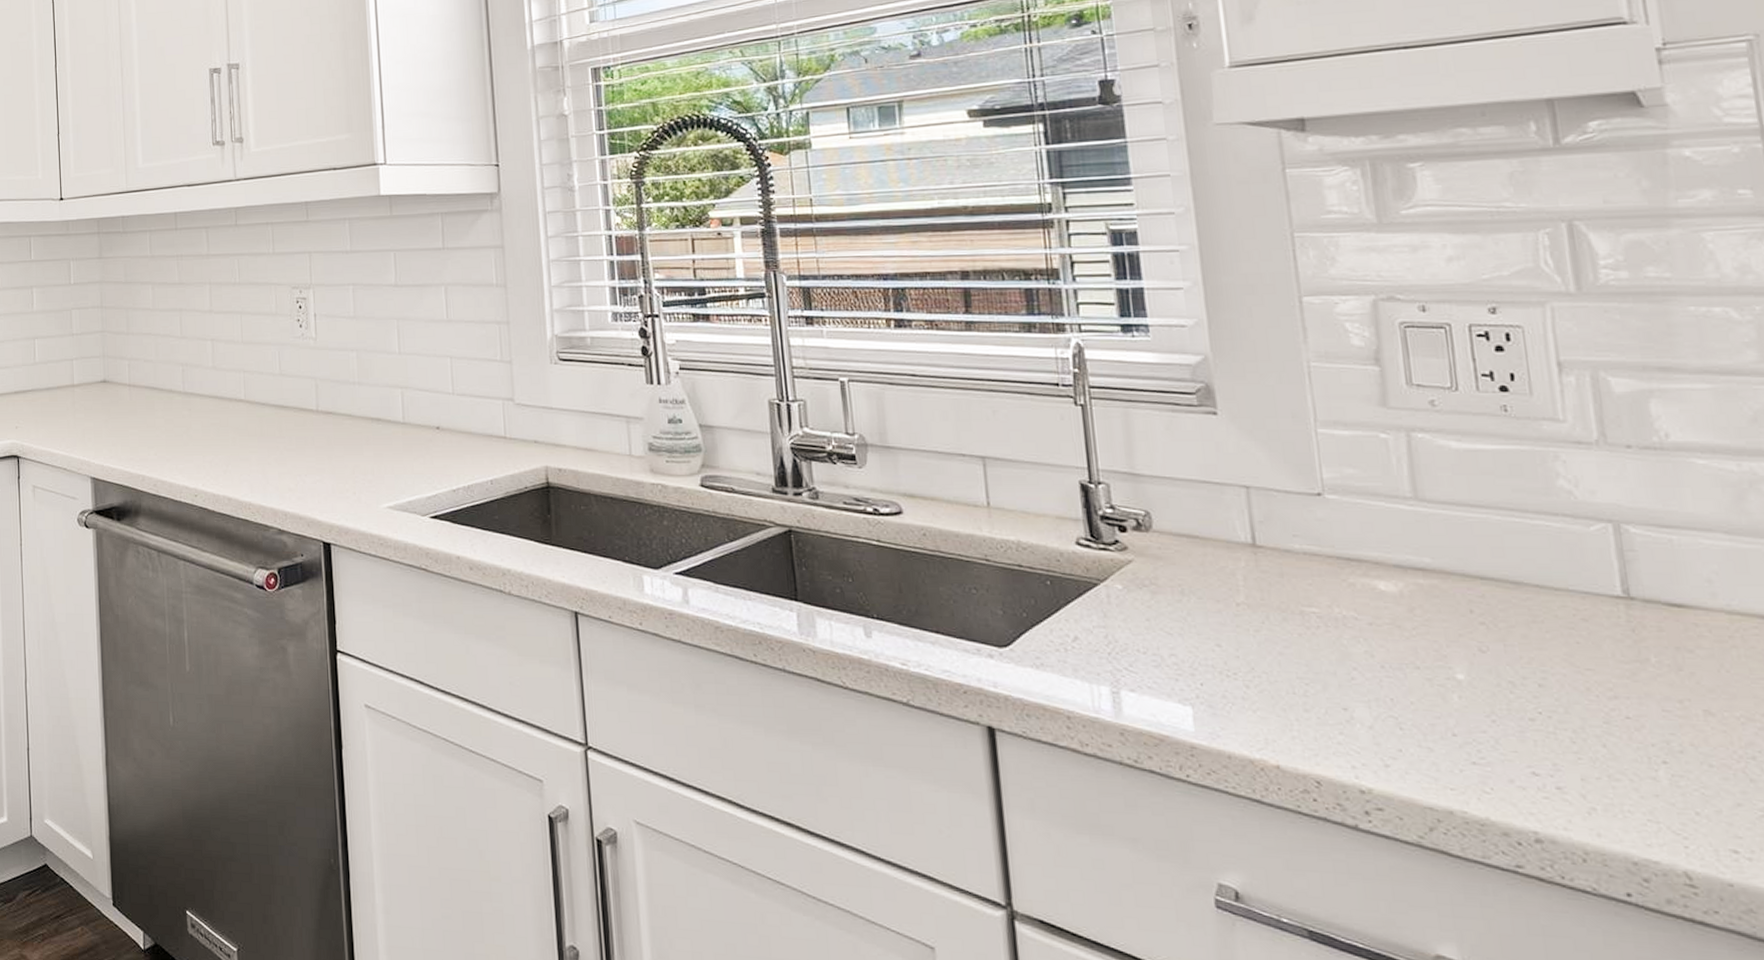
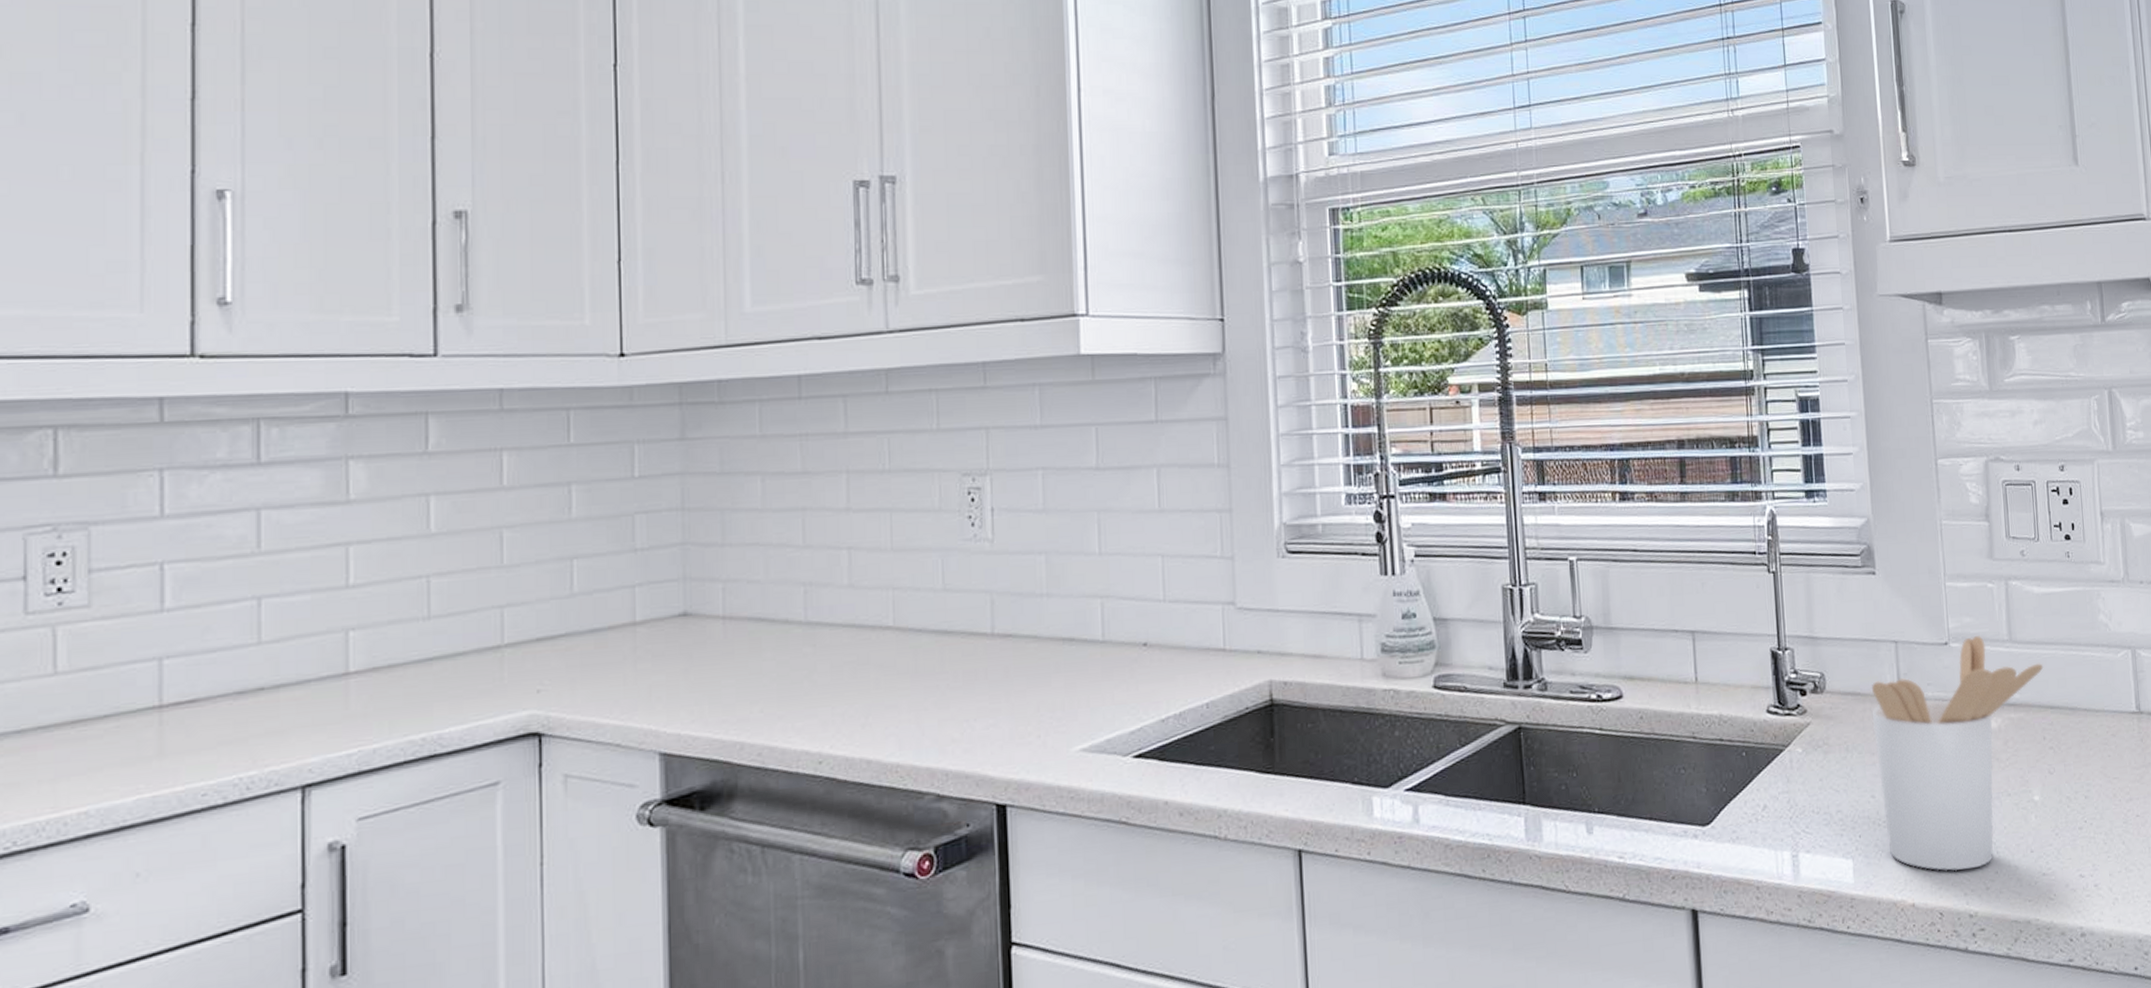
utensil holder: none [1213,490,1468,742] -> present [1871,636,2044,872]

